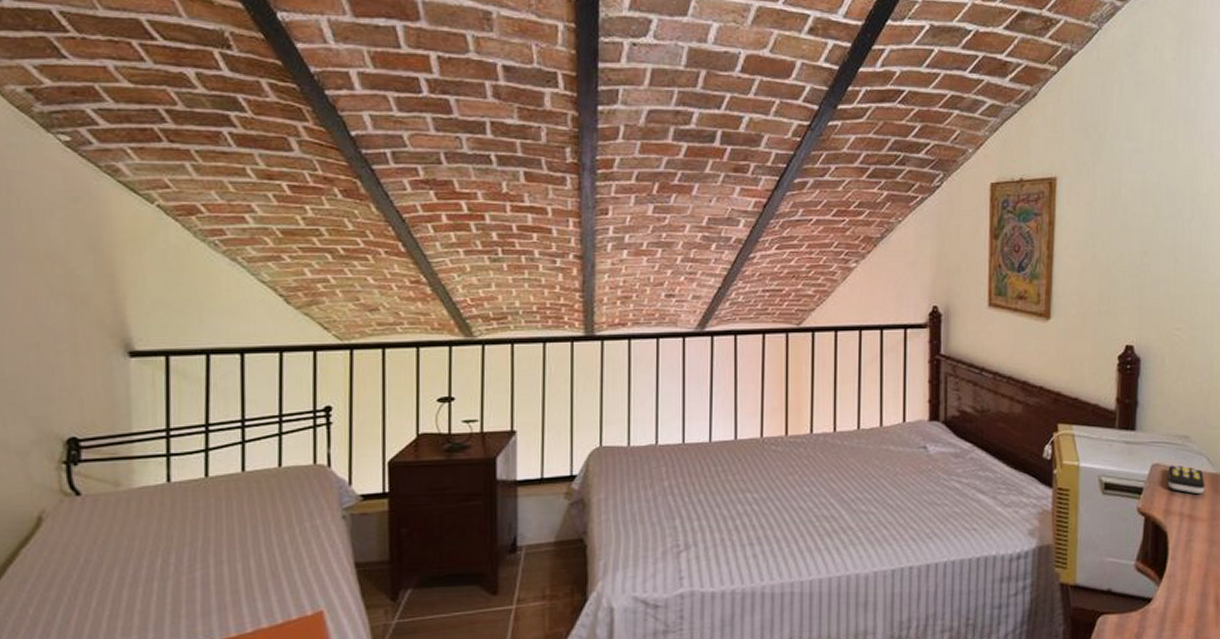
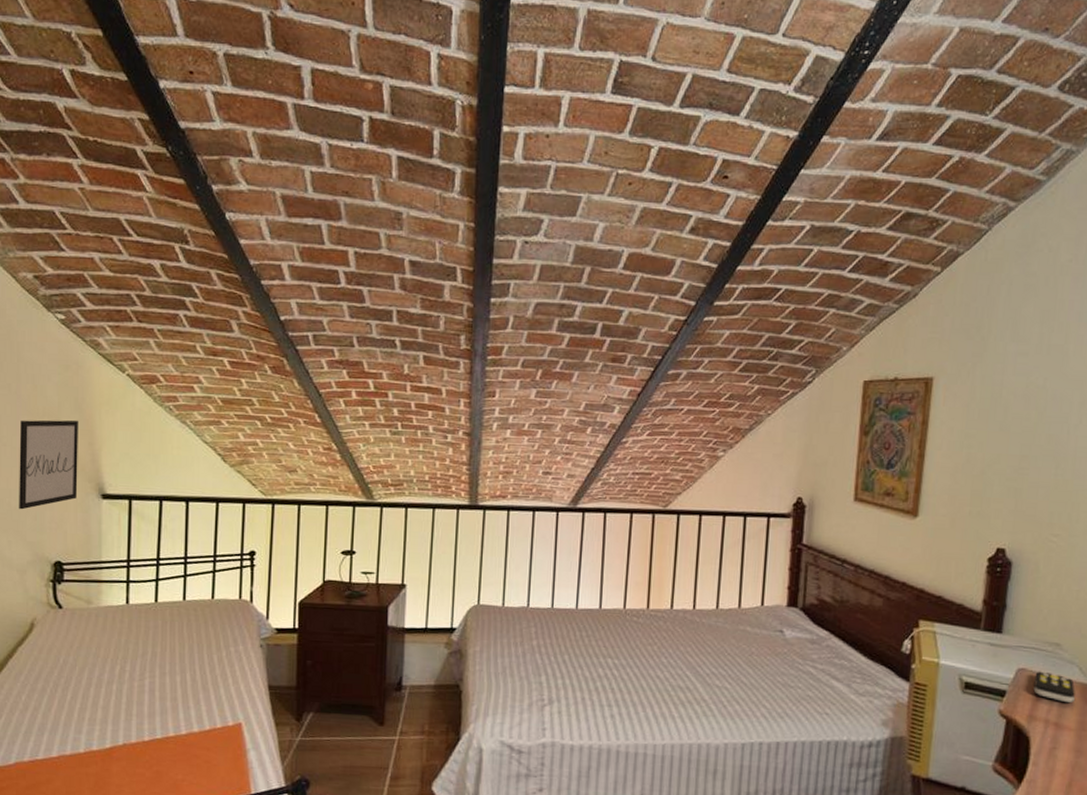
wall art: none [13,263,96,377] -> present [19,420,78,510]

